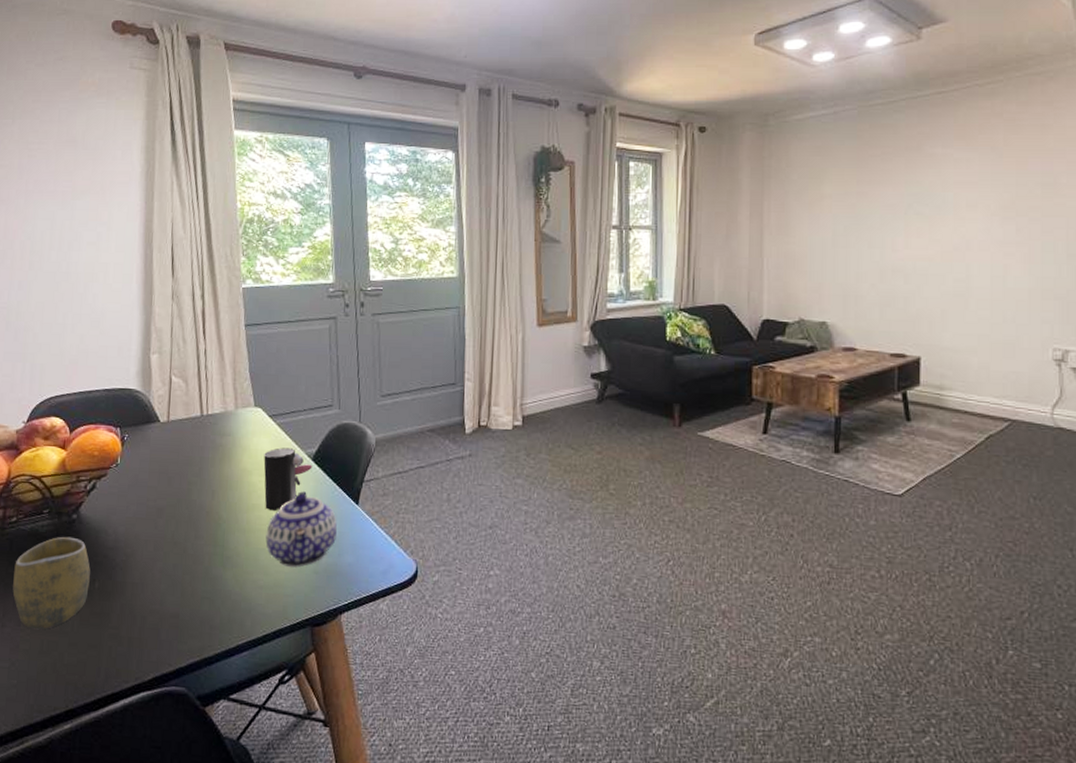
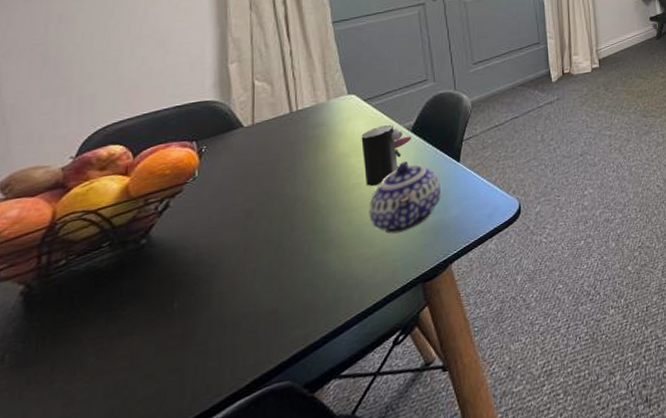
cup: present [12,536,91,630] -> none [64,263,167,375]

